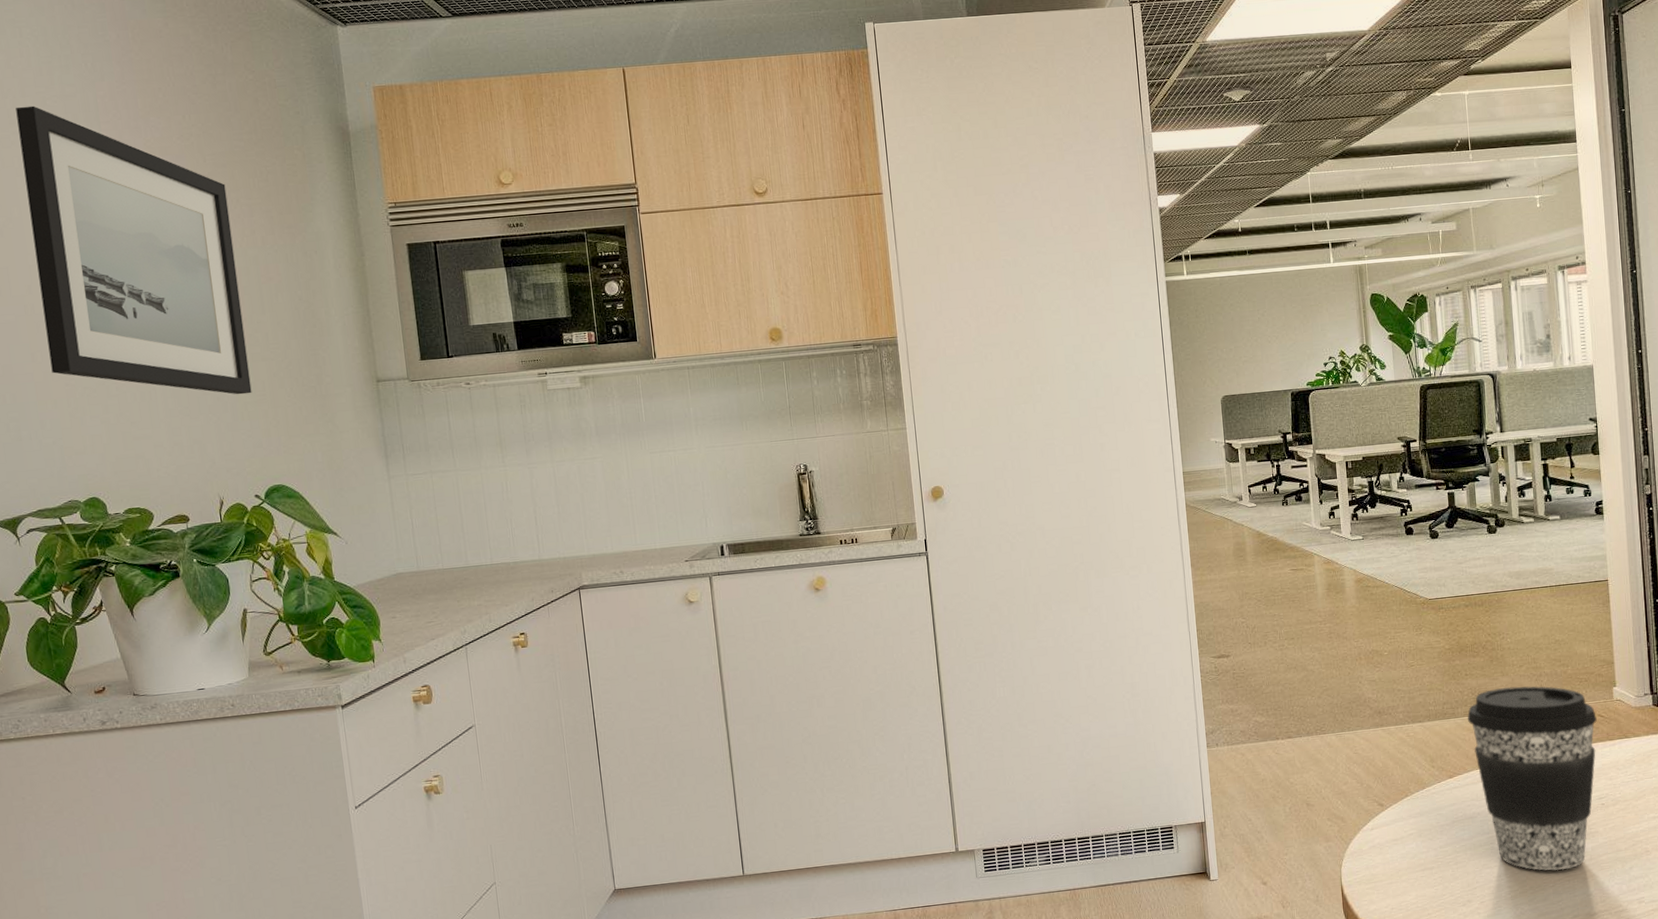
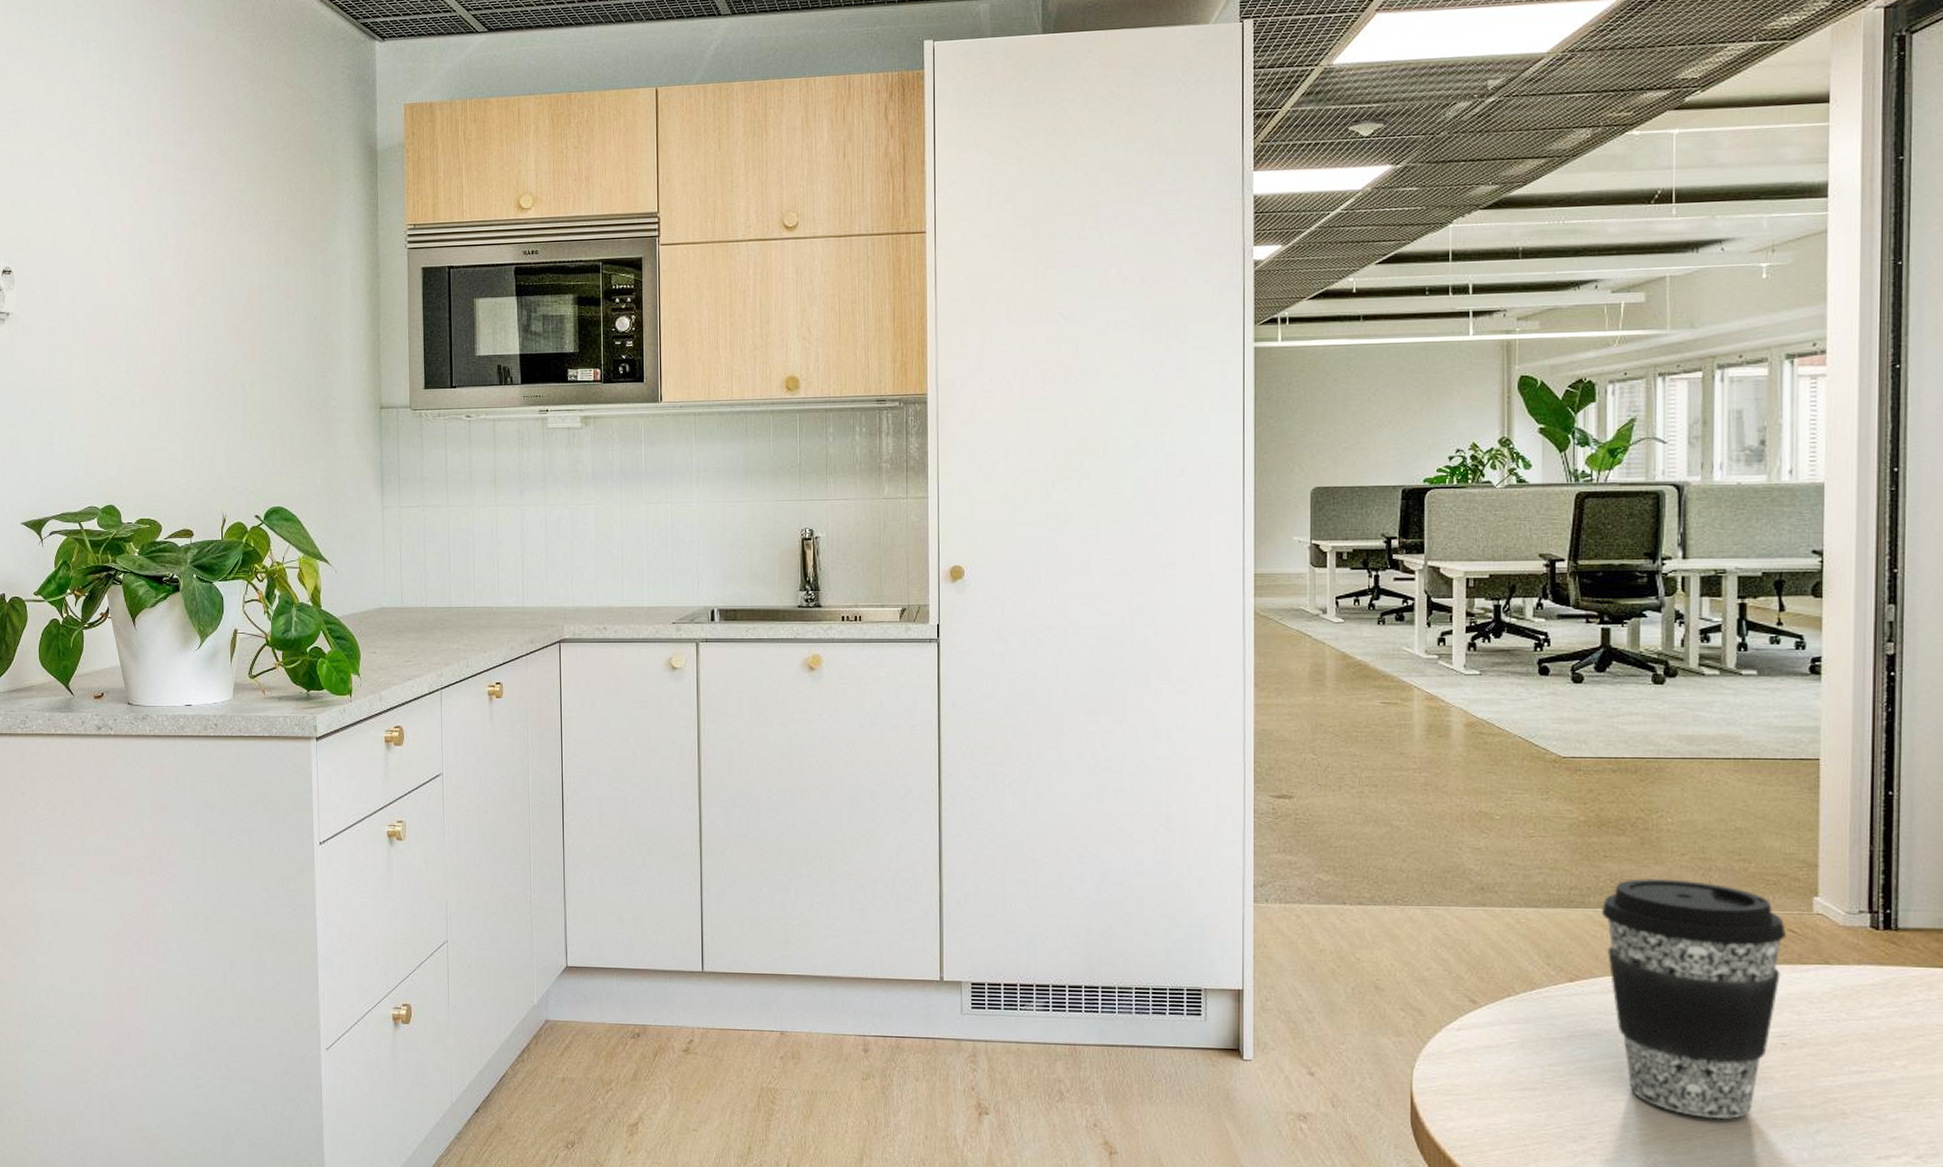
wall art: present [16,105,252,395] -> none [77,117,262,413]

